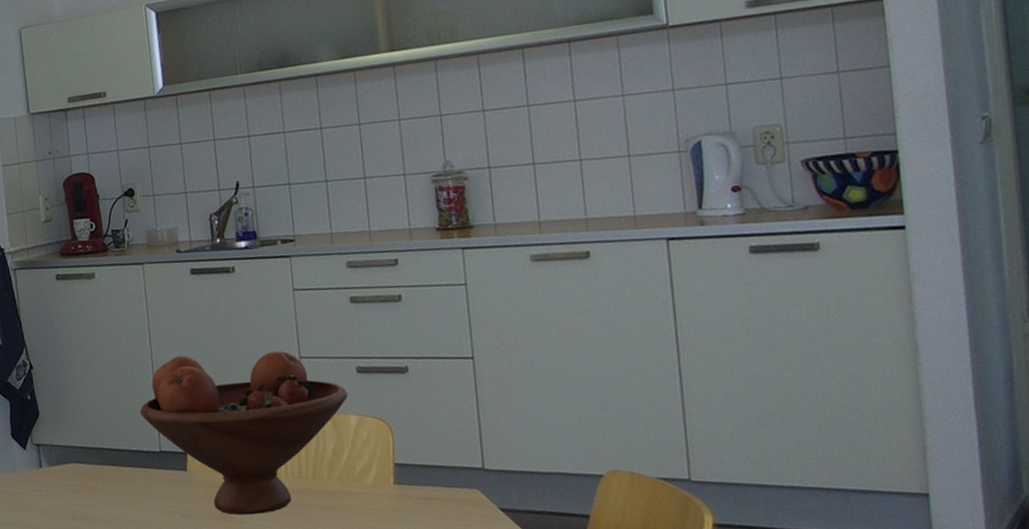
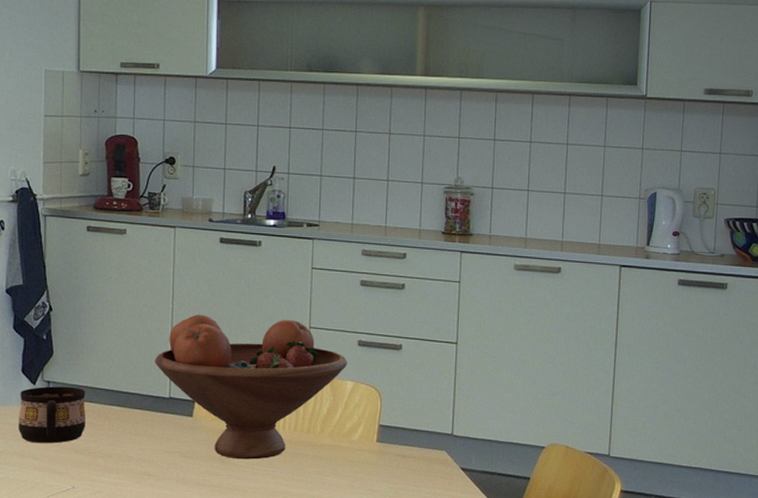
cup: none [12,448,80,512] -> present [18,386,86,444]

